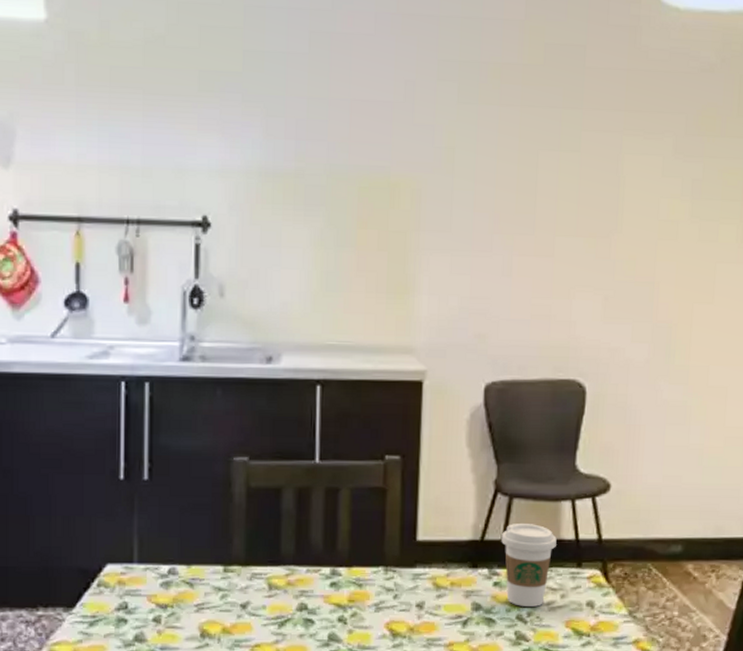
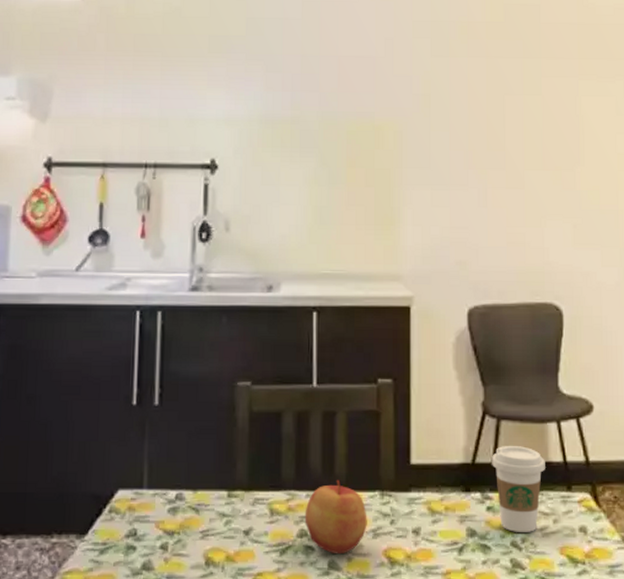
apple: none [304,555,370,627] -> present [304,479,367,555]

